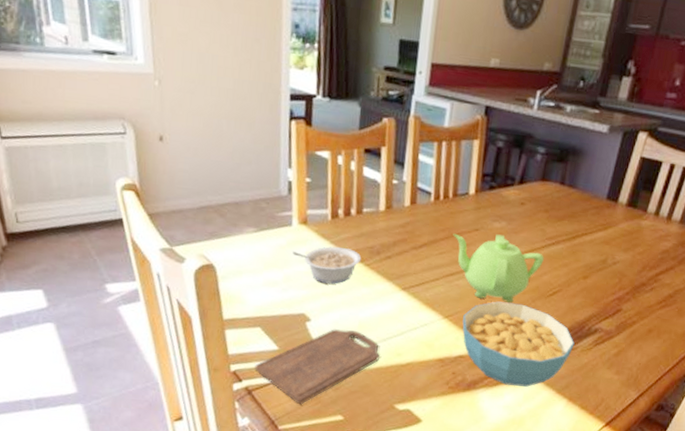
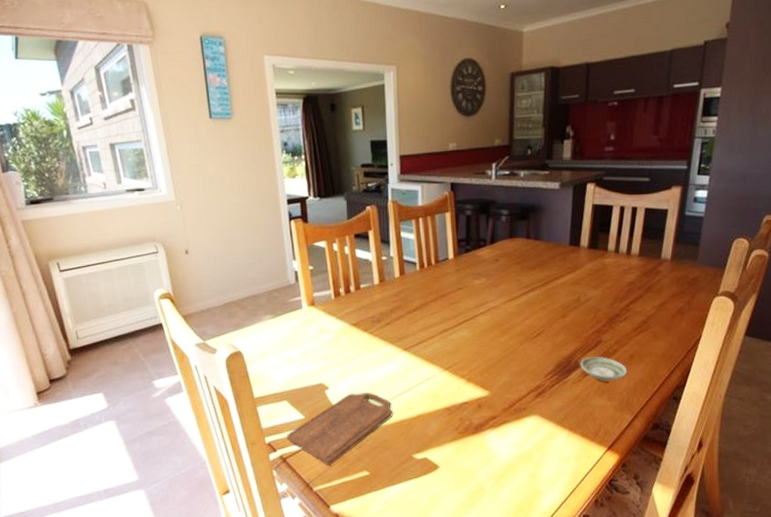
legume: present [293,246,362,284] -> none [306,321,365,354]
teapot: present [453,233,544,303] -> none [440,290,524,349]
cereal bowl: present [462,301,575,387] -> none [461,348,565,424]
saucer: none [592,325,643,355] -> present [580,356,628,382]

